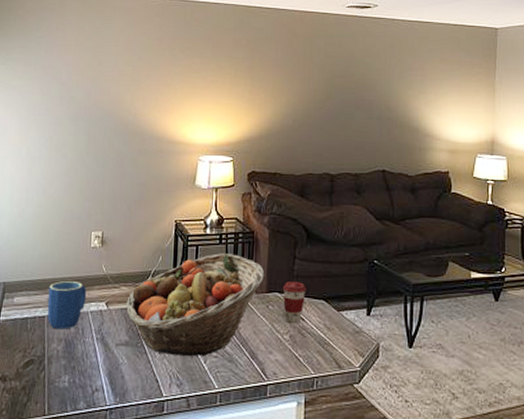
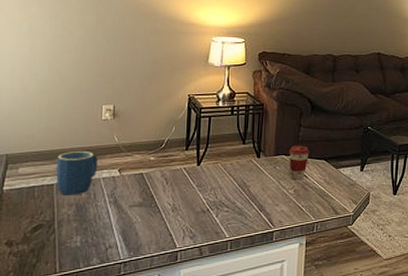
fruit basket: present [126,253,265,357] -> none [139,123,273,213]

